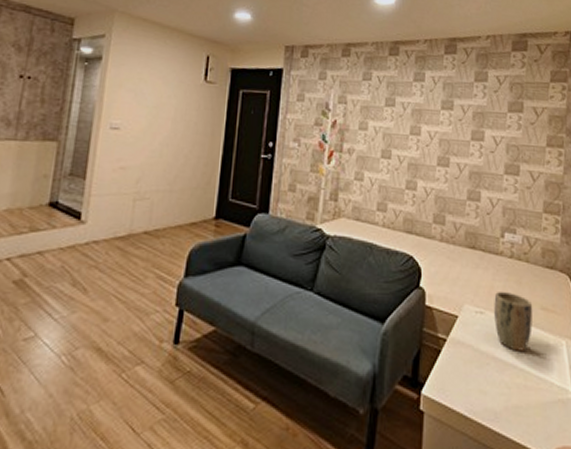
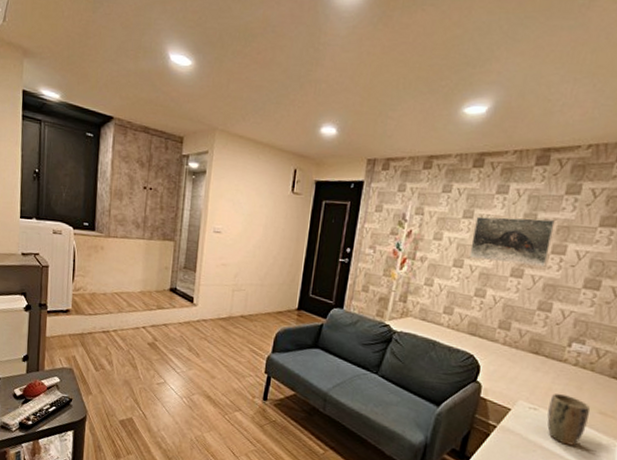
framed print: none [396,104,470,154] -> present [469,216,555,267]

